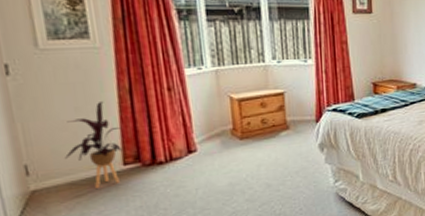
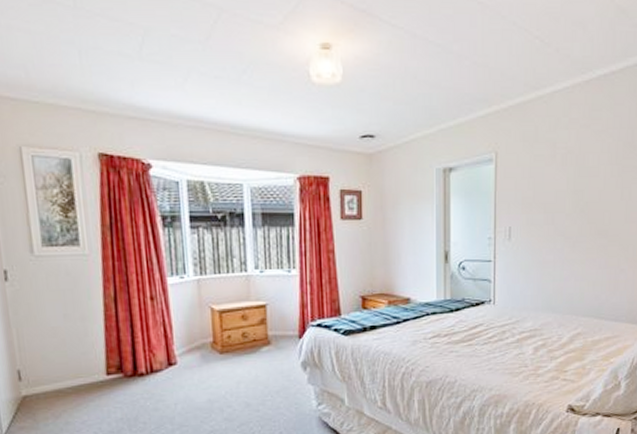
house plant: present [65,100,122,188] -> none [54,308,106,397]

